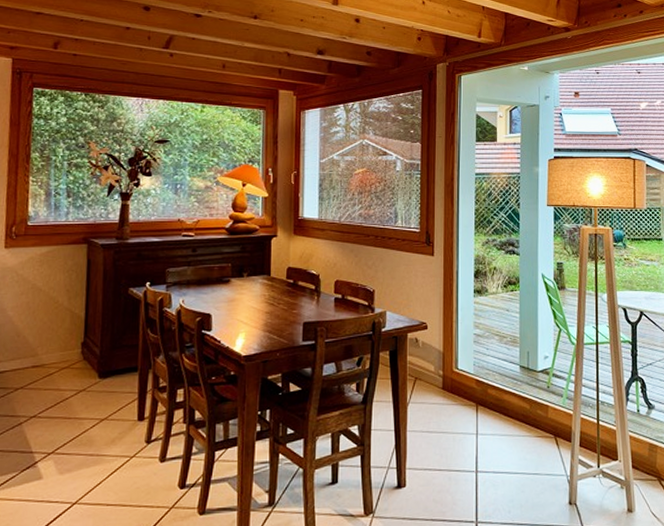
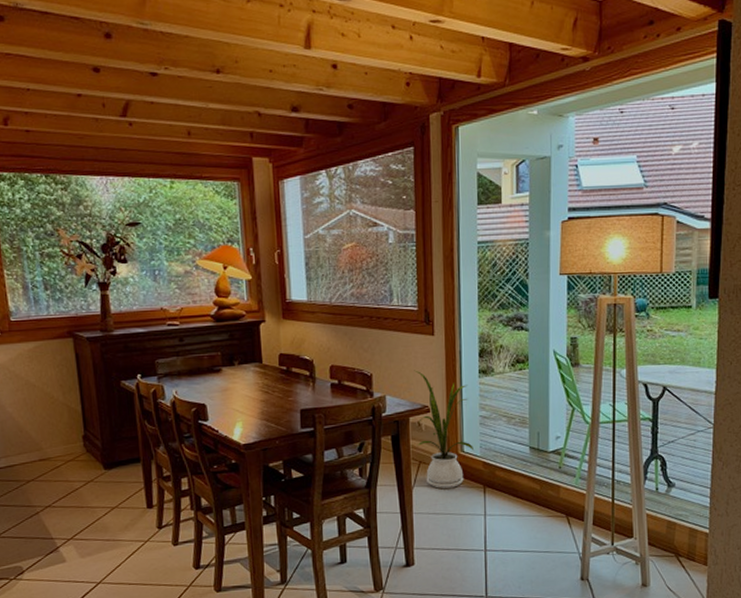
house plant: none [414,287,468,406] -> present [414,370,475,488]

